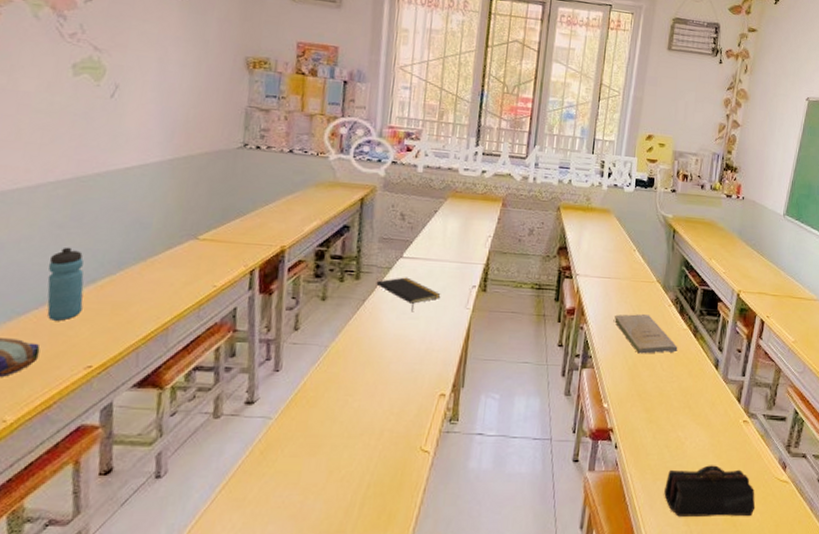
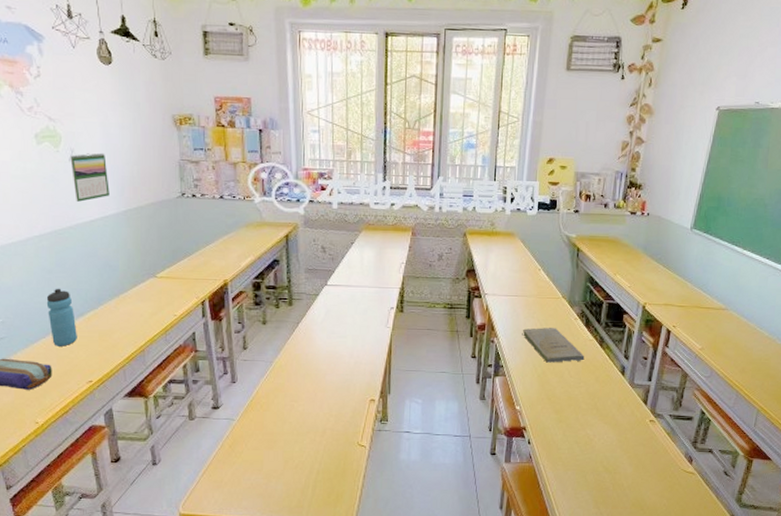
calendar: none [111,90,158,146] -> present [70,152,110,202]
notepad: present [376,277,441,311] -> none [307,302,364,331]
pencil case: present [664,465,756,517] -> none [575,458,662,501]

